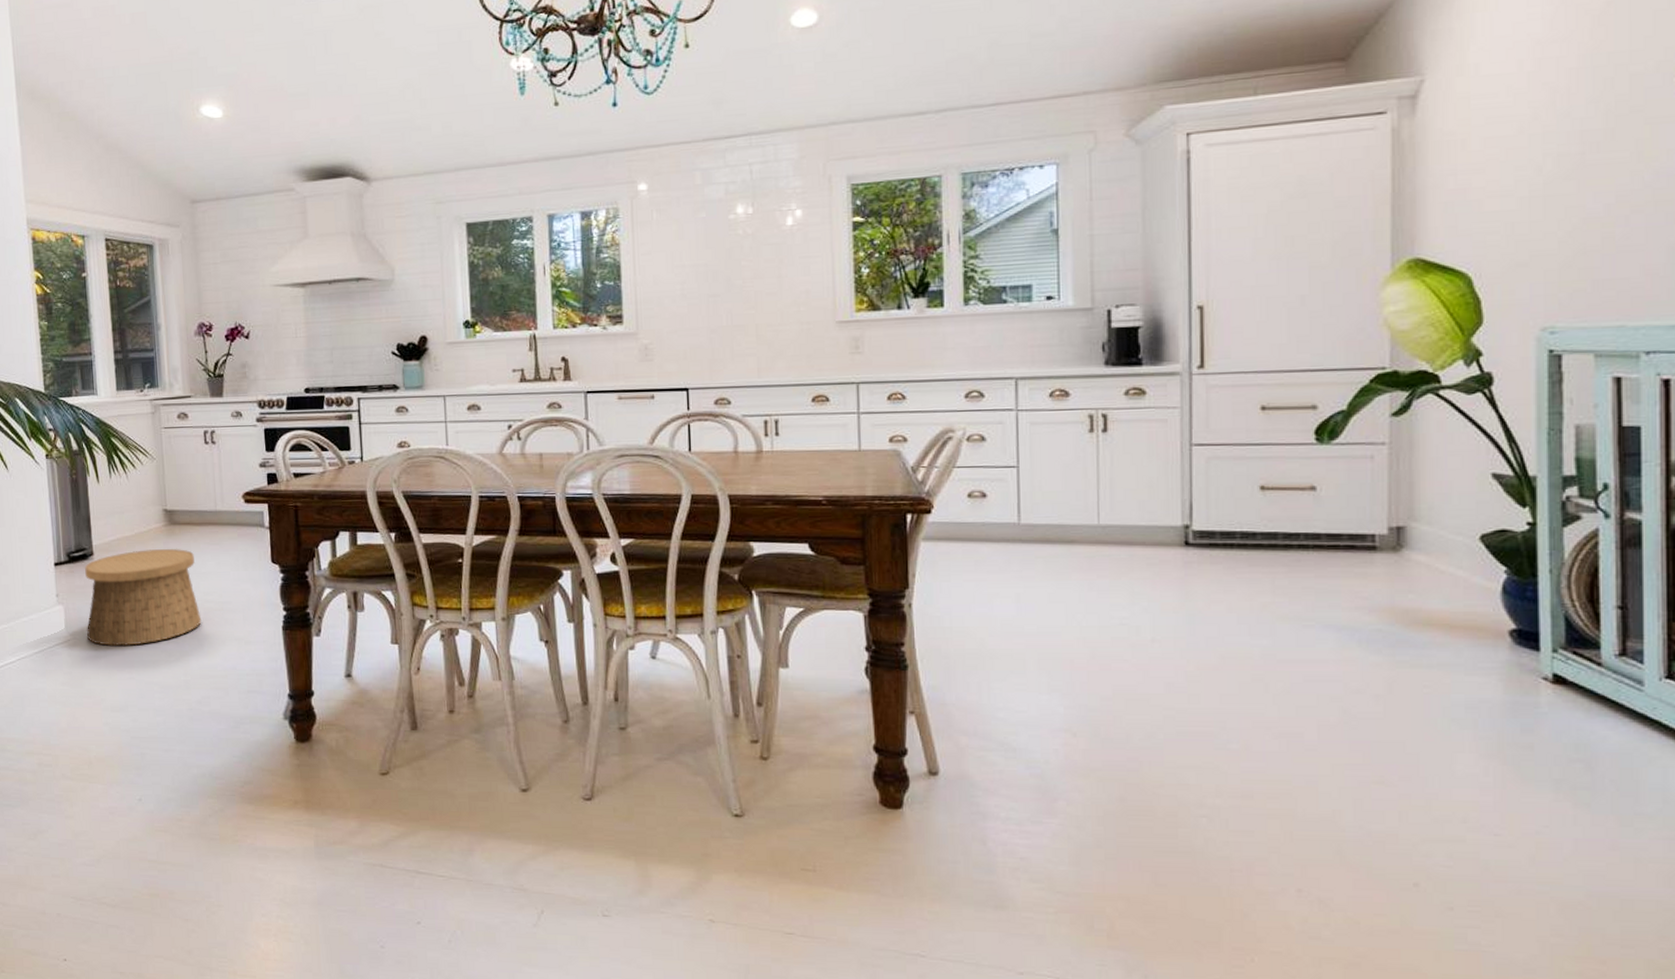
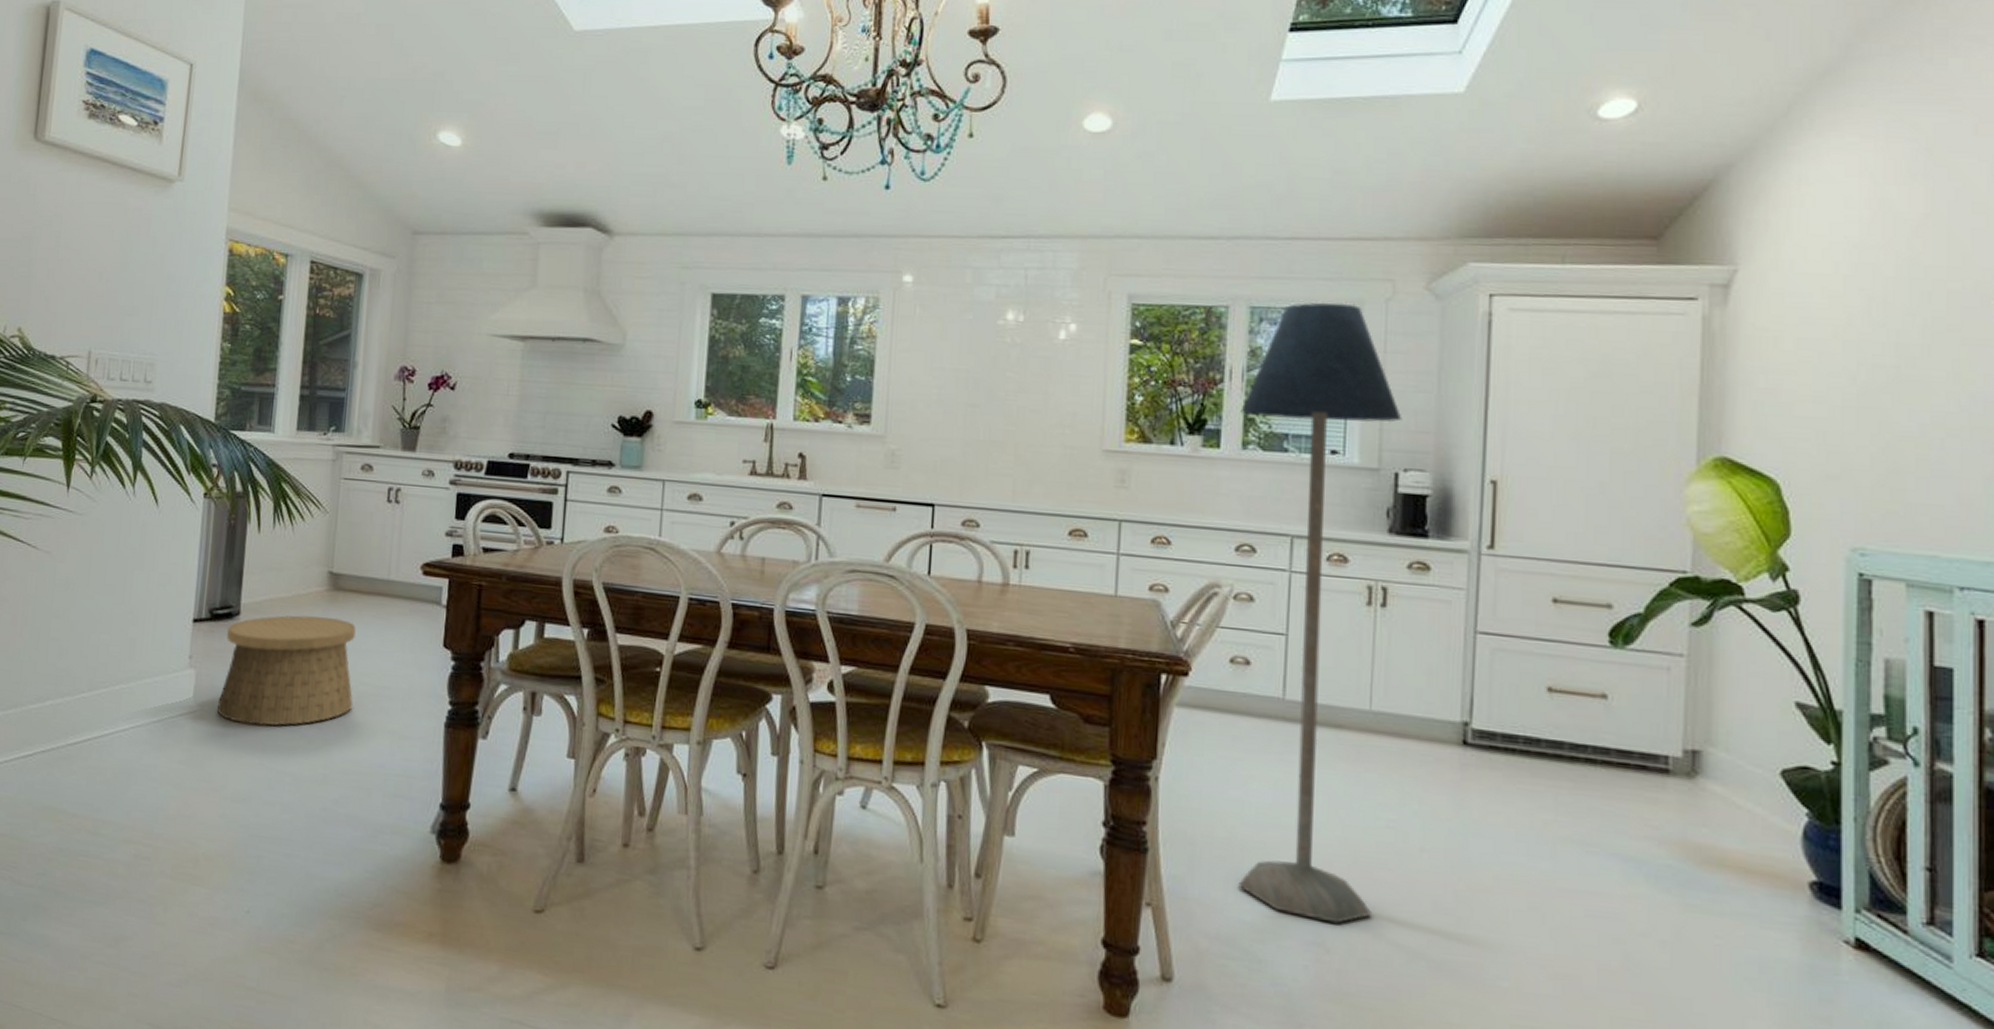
floor lamp: none [960,158,1112,711] -> present [1238,302,1402,924]

